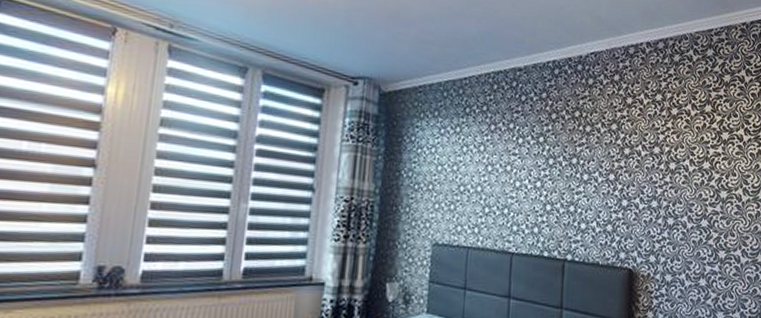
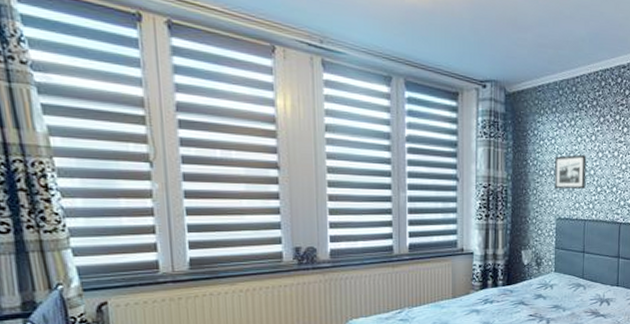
picture frame: none [432,166,474,210] -> present [554,154,587,190]

